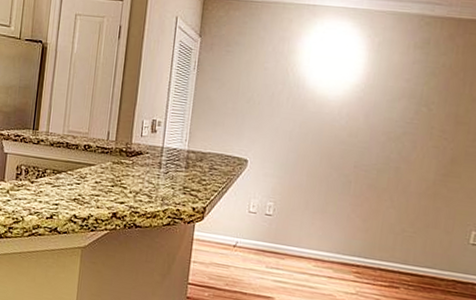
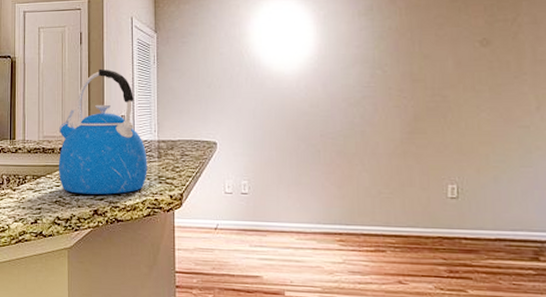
kettle: none [80,67,175,200] -> present [58,68,148,195]

